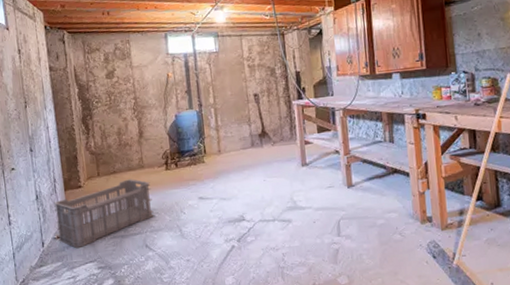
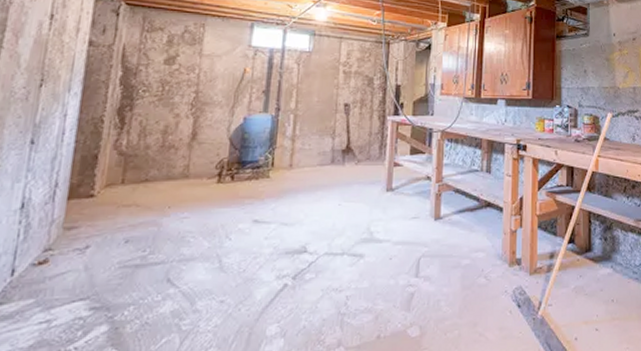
plastic crate: present [54,179,154,249] -> none [39,191,193,281]

